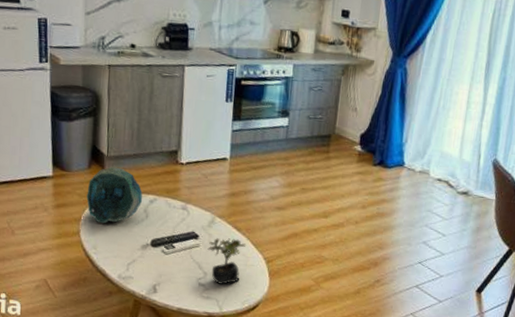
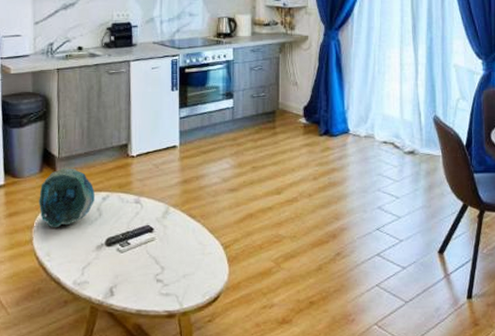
succulent plant: present [207,238,247,286] -> none [163,227,203,279]

